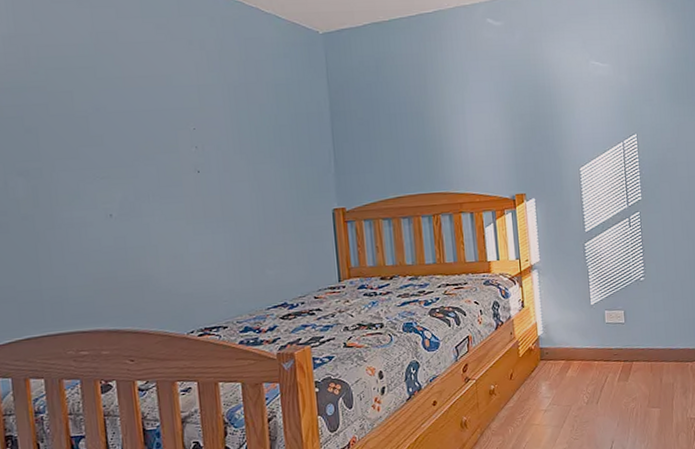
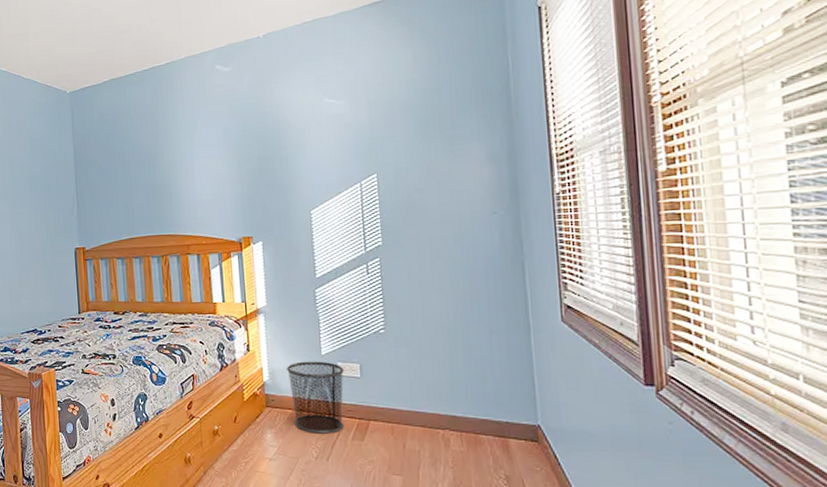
waste bin: none [559,311,611,380] -> present [287,361,344,434]

